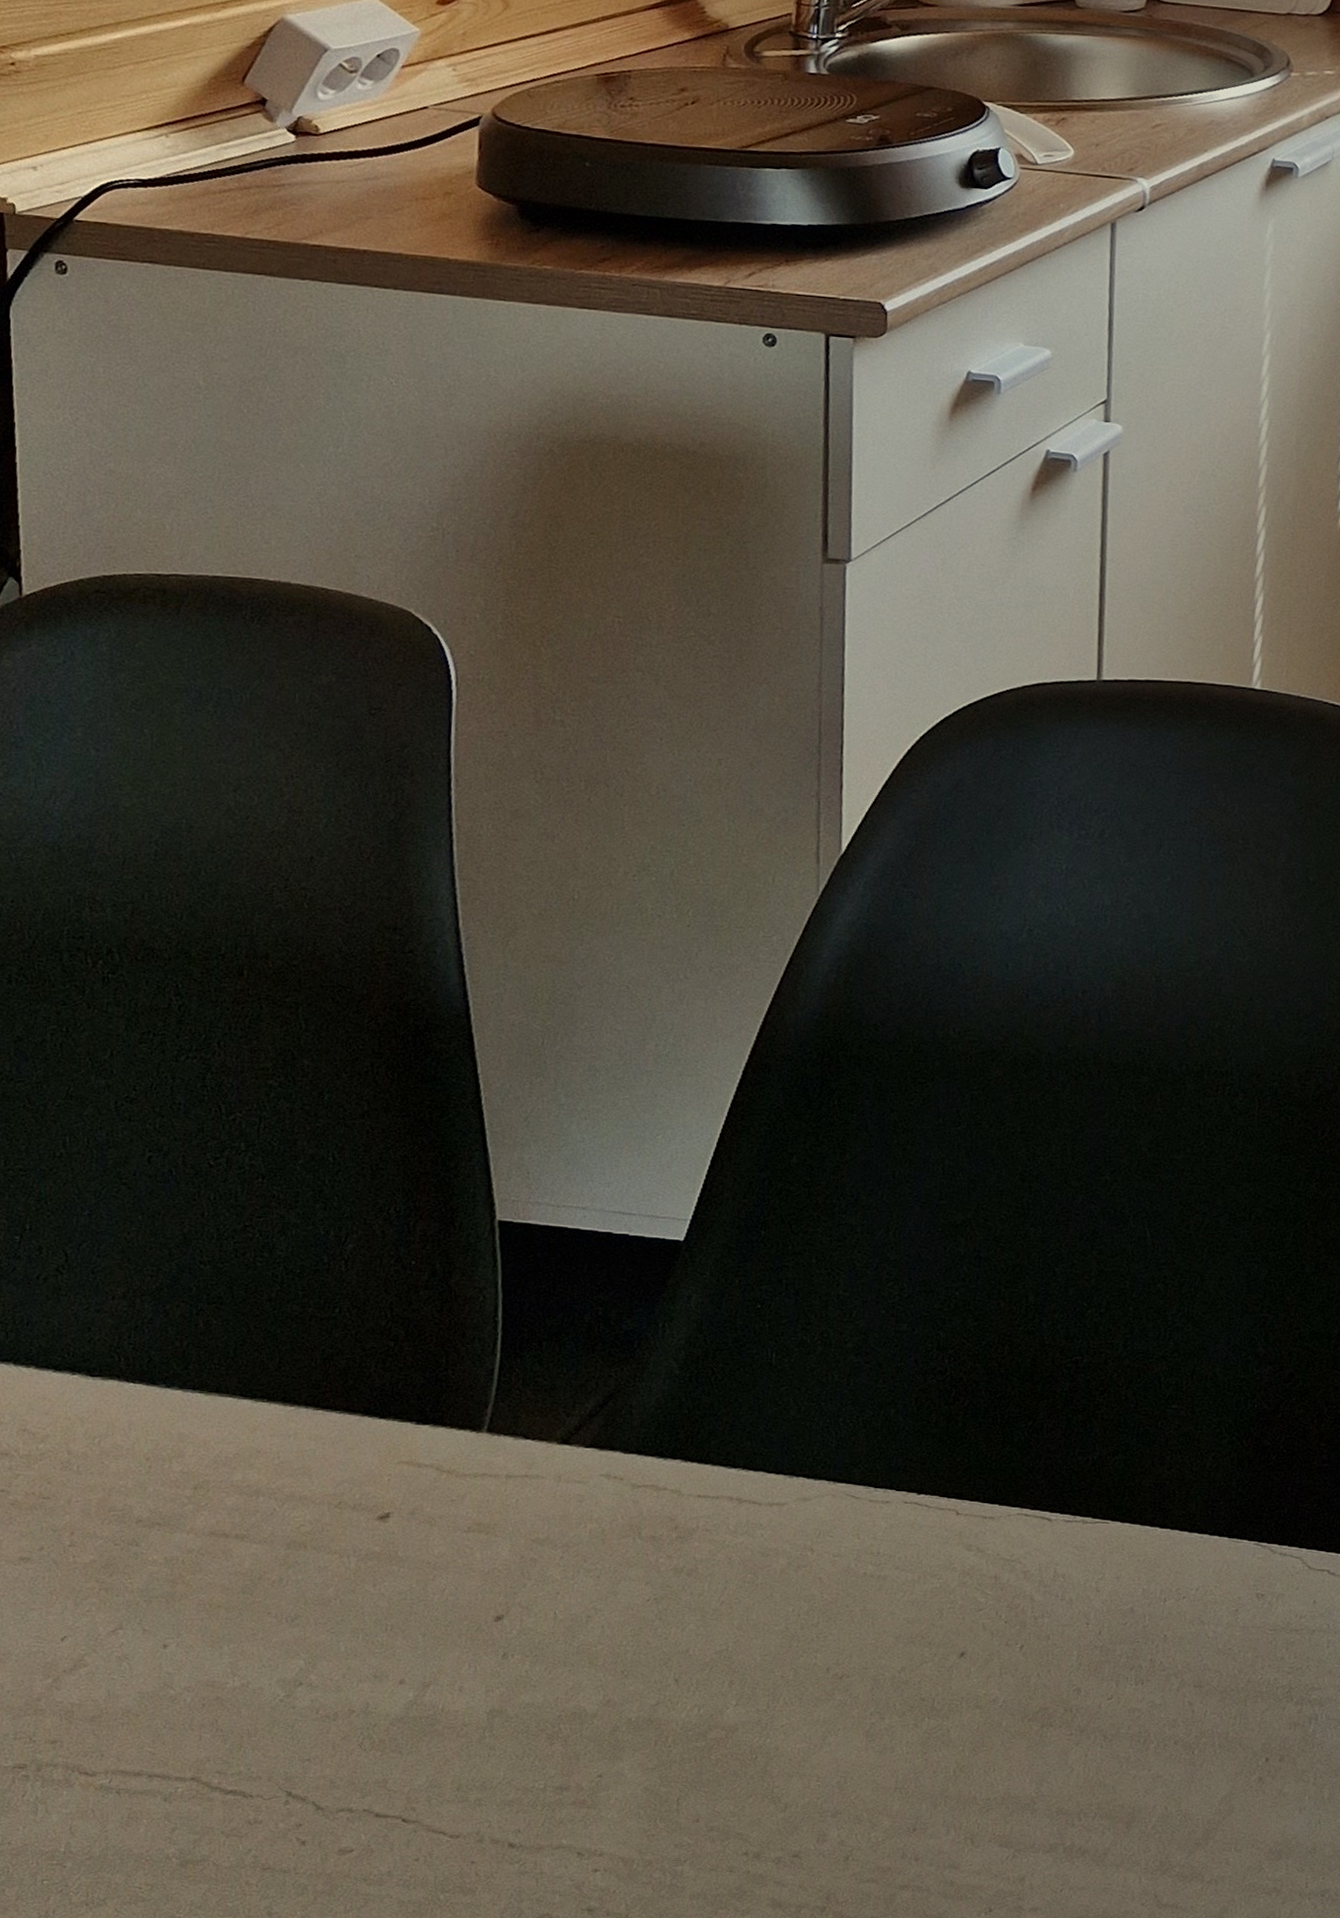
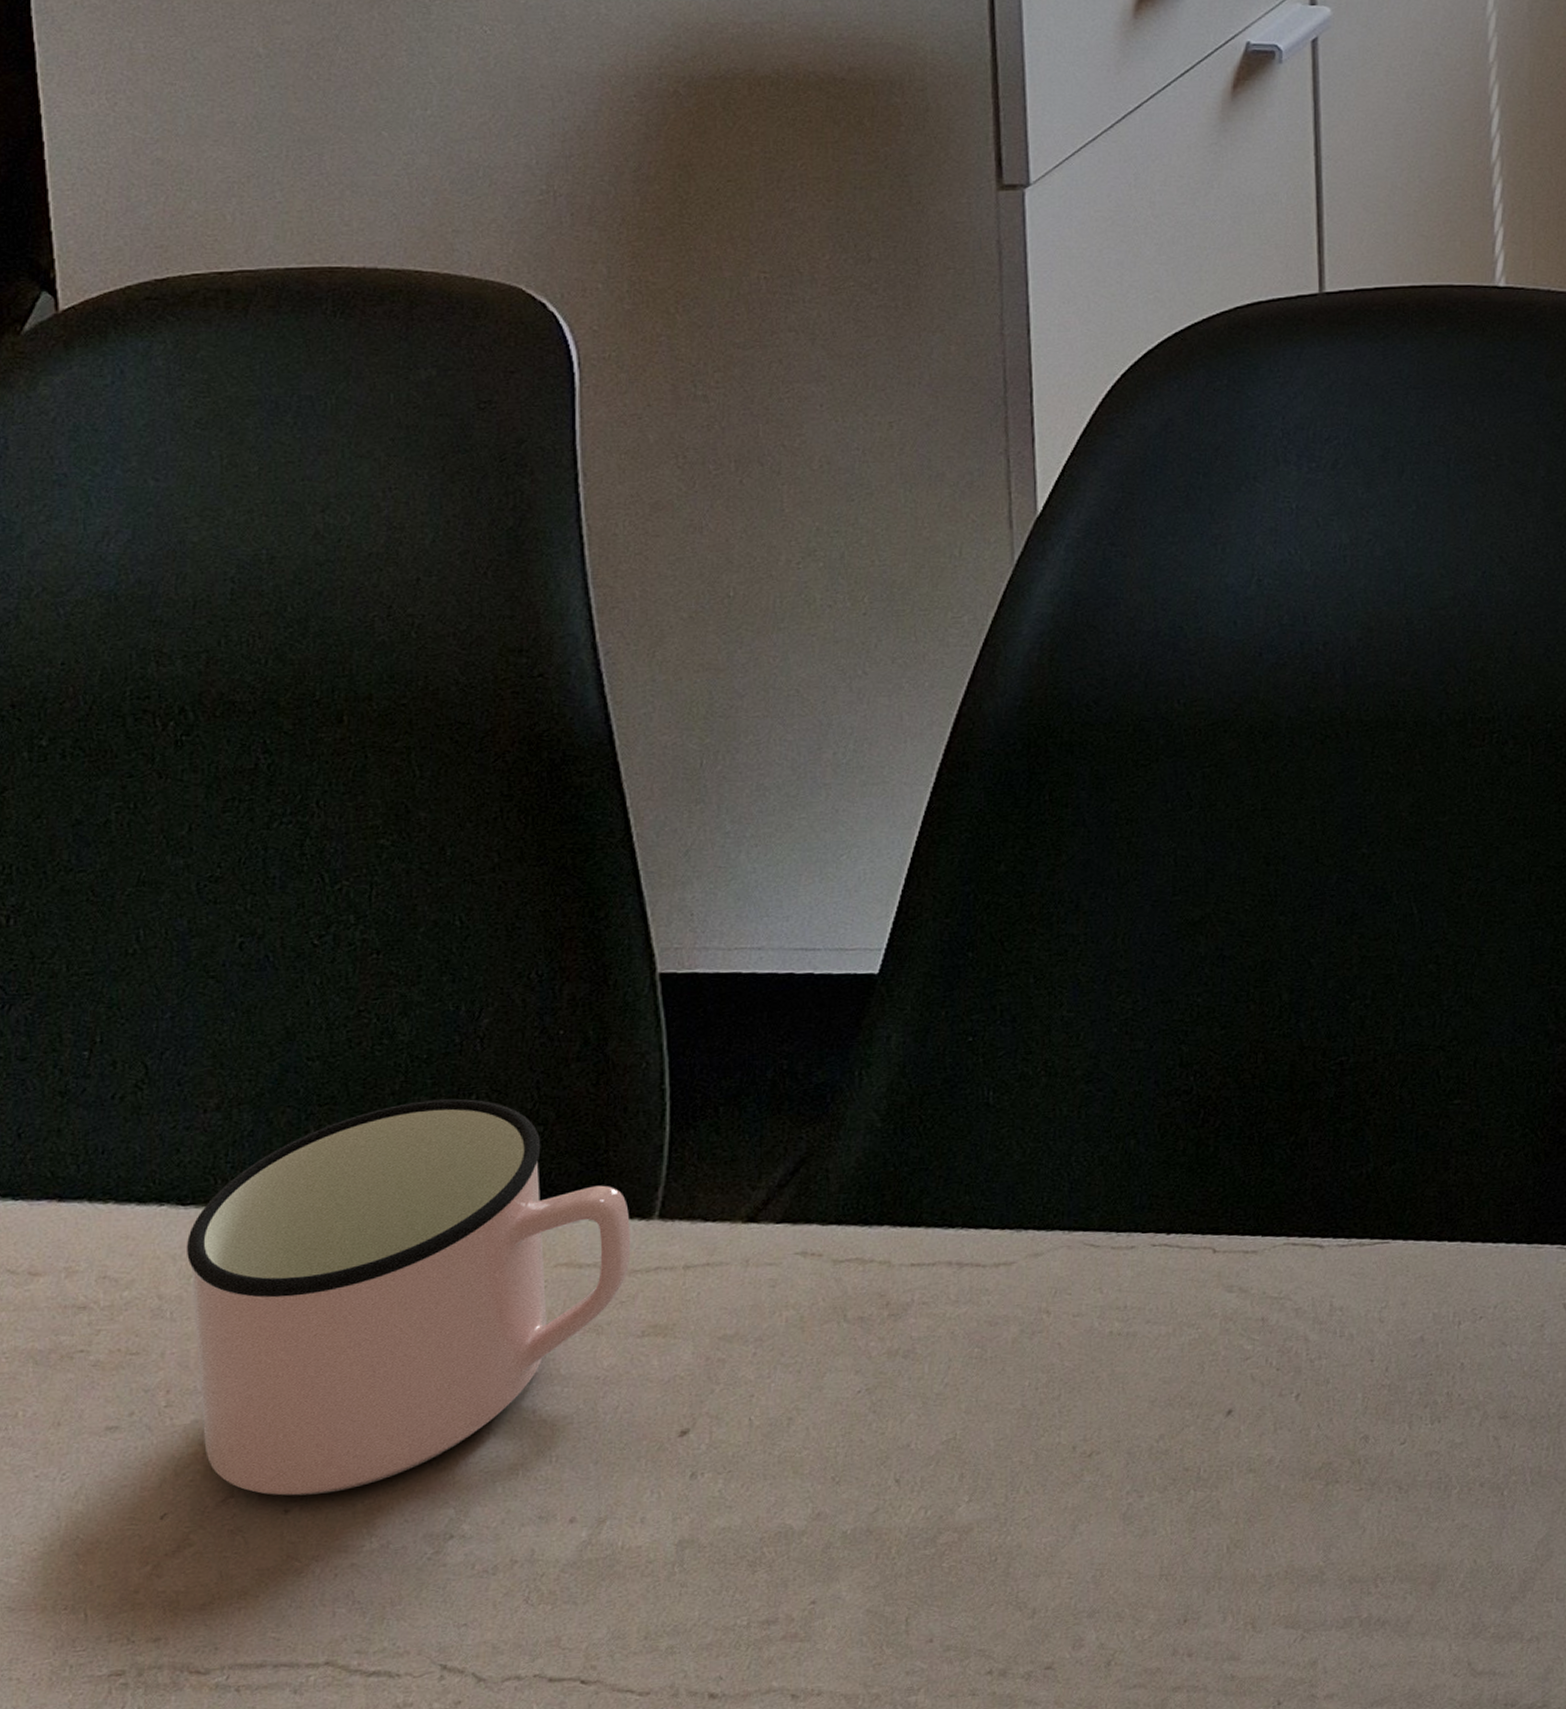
mug: none [92,1309,463,1635] -> present [186,1099,631,1496]

